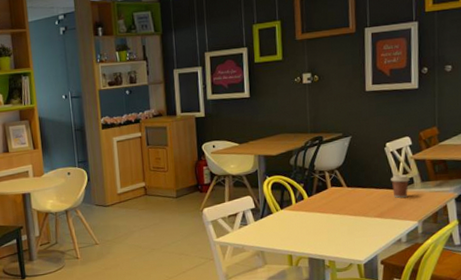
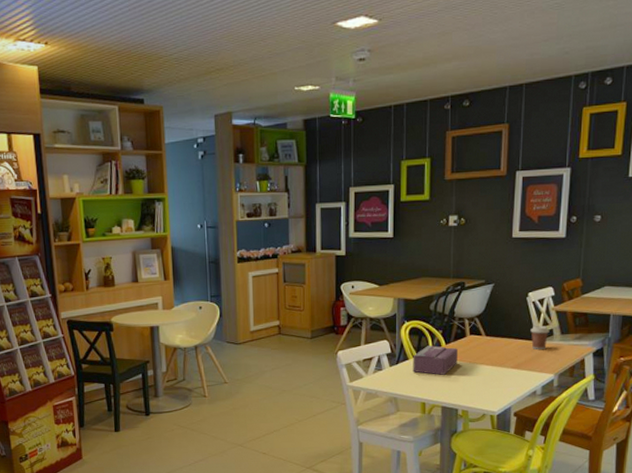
tissue box: none [276,199,321,227] -> present [413,345,458,375]

